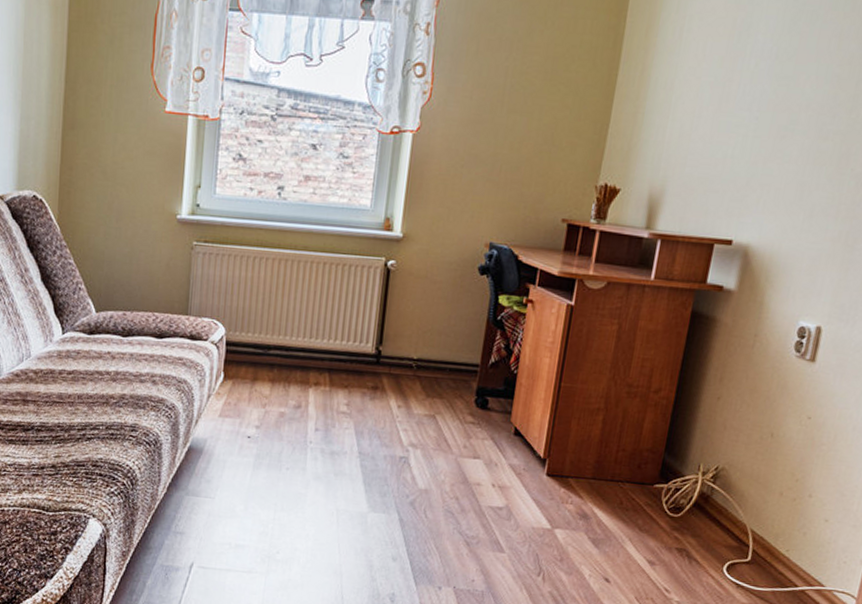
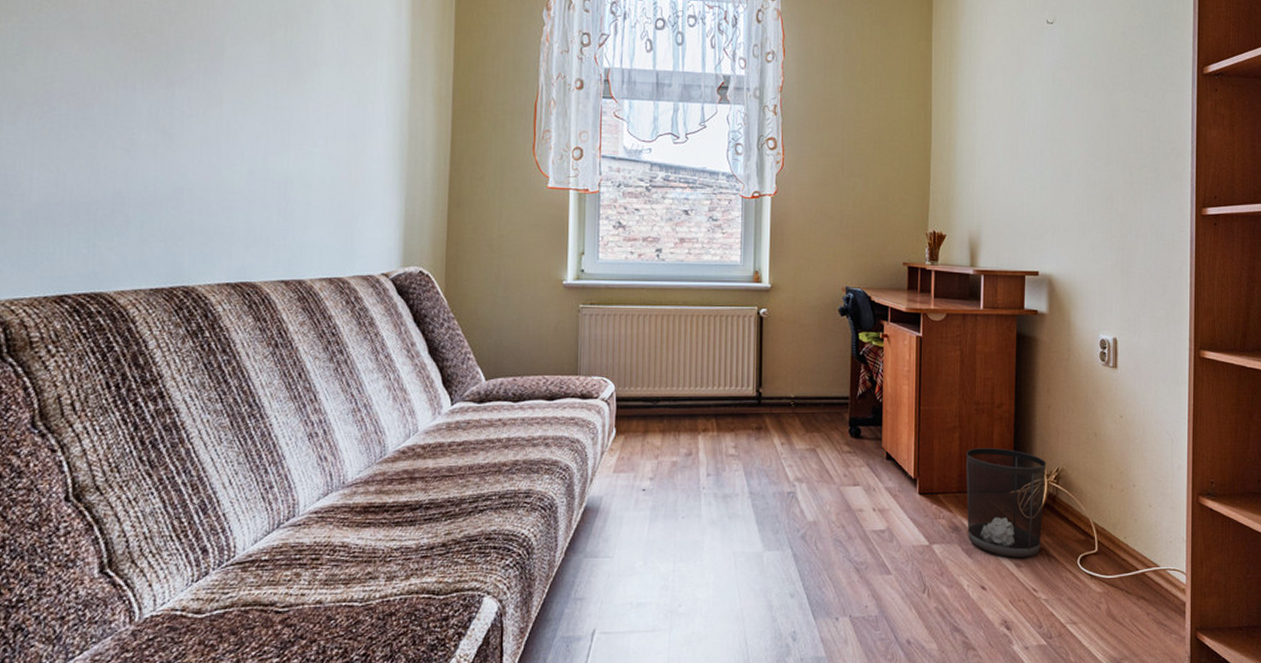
waste bin: none [597,434,705,556] -> present [966,448,1047,557]

